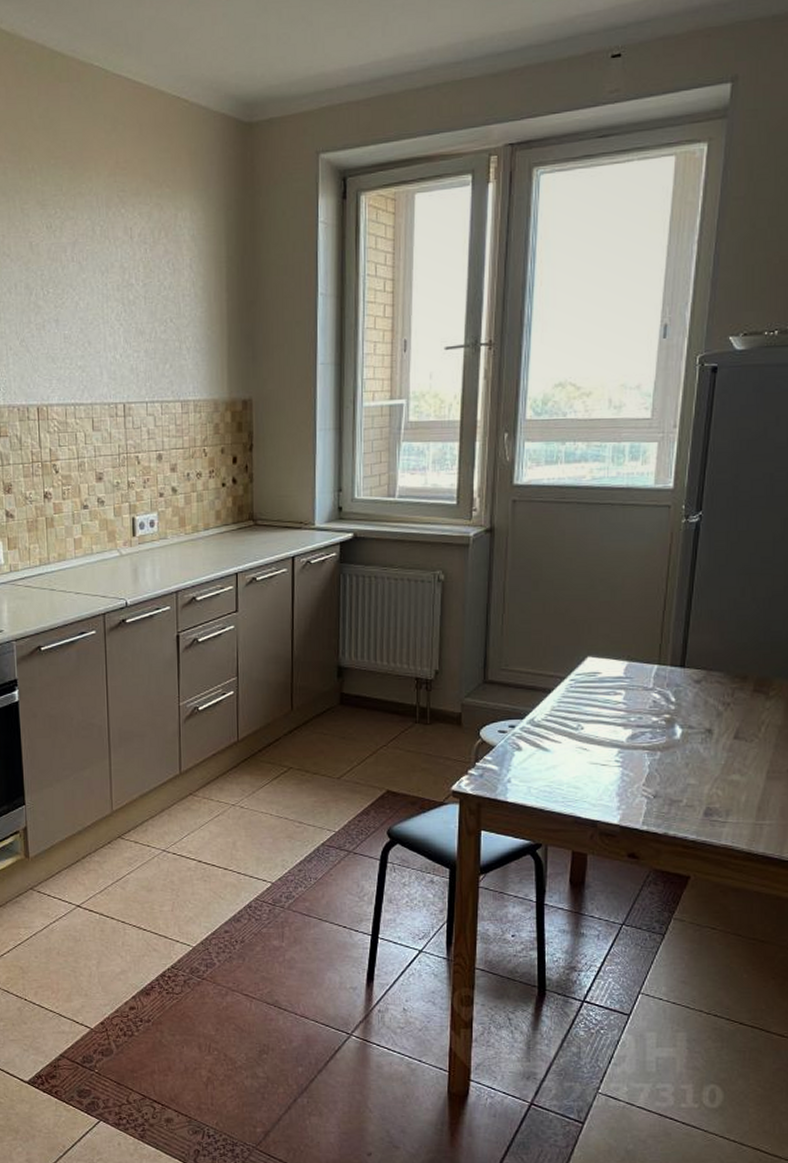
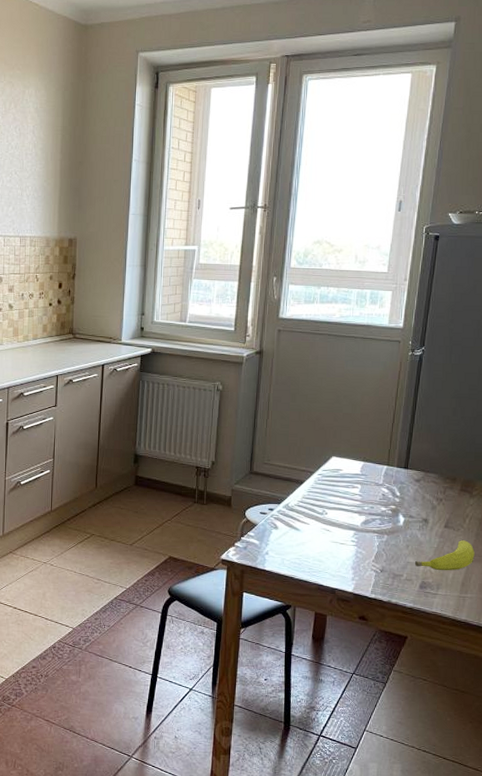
fruit: none [696,753,774,793] -> present [414,540,475,571]

